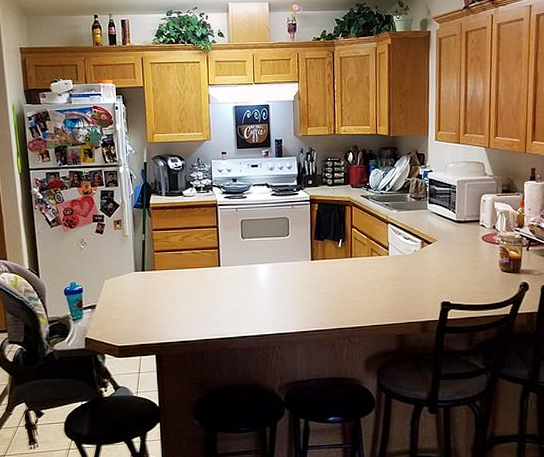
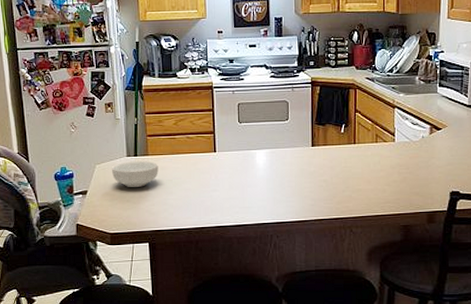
cereal bowl: none [119,275,165,301] -> present [111,160,159,187]

